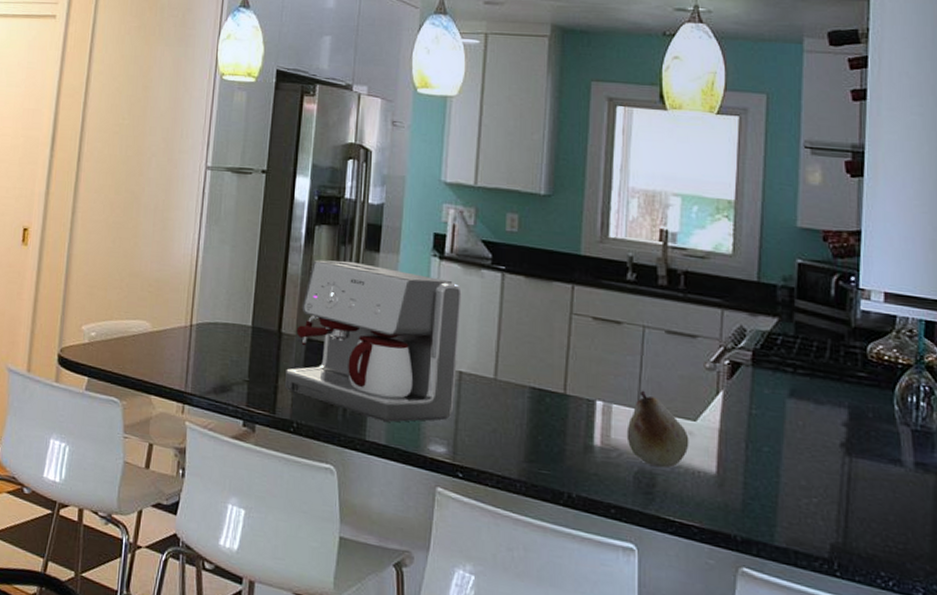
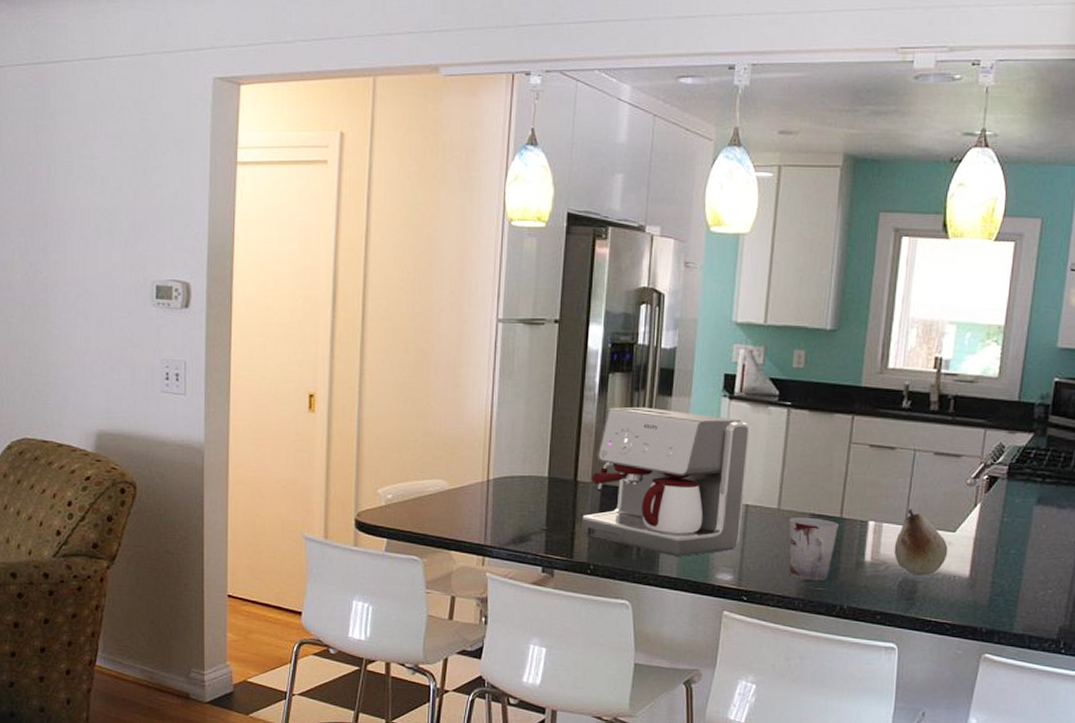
cup: none [507,389,562,463] -> present [789,518,839,581]

